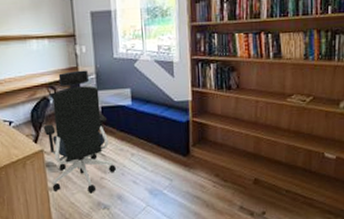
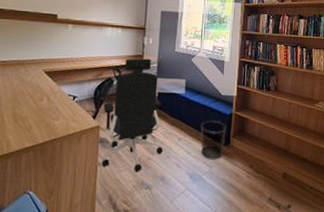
waste bin: none [154,130,184,173] -> present [200,121,227,160]

